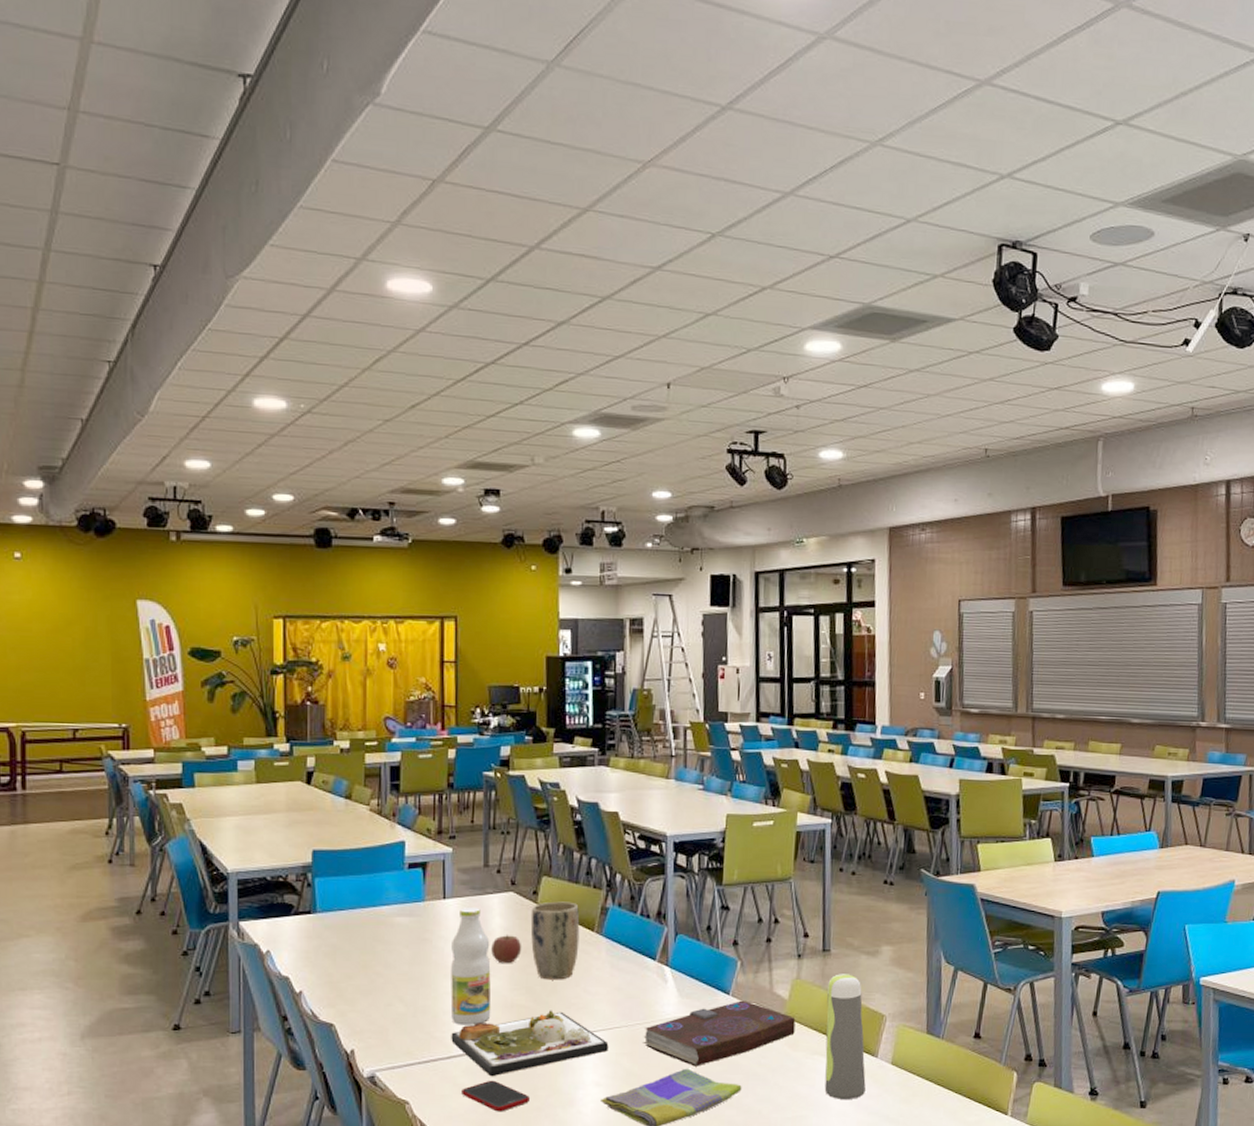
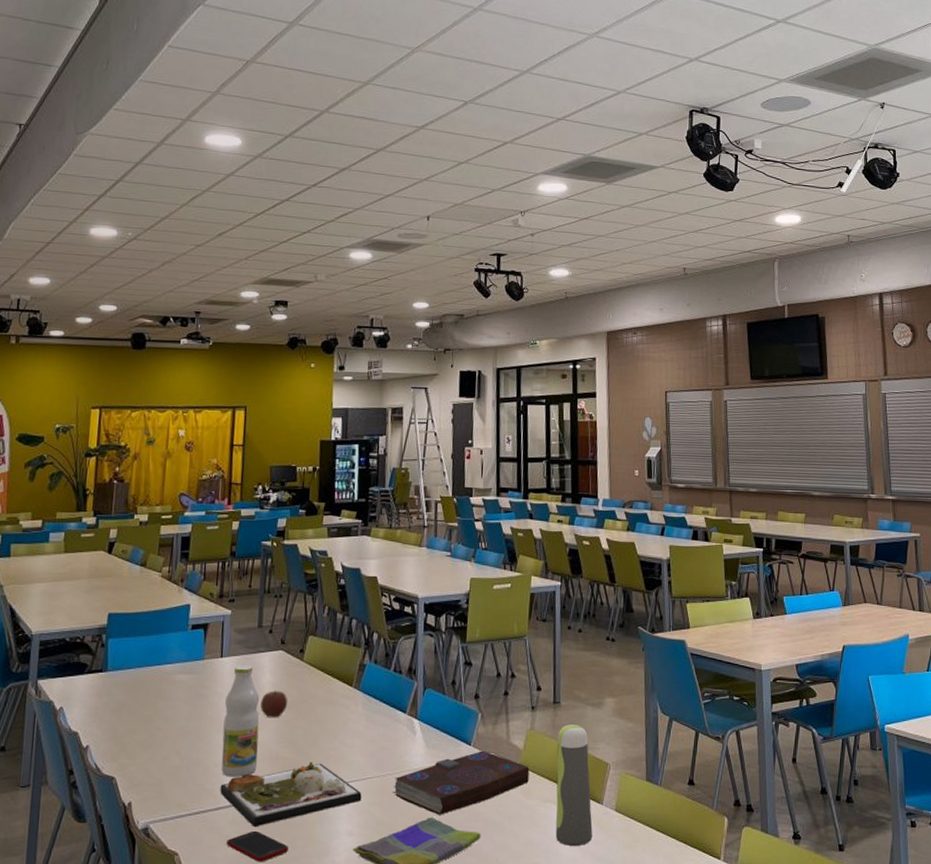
plant pot: present [530,901,580,980] -> none [296,659,340,733]

